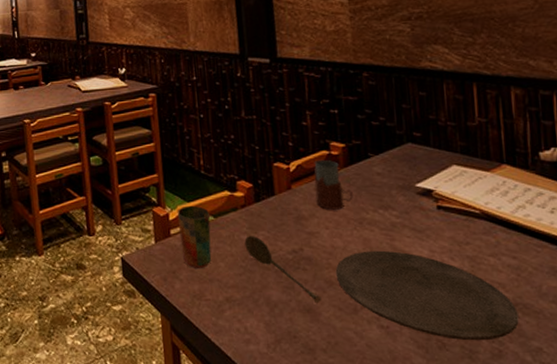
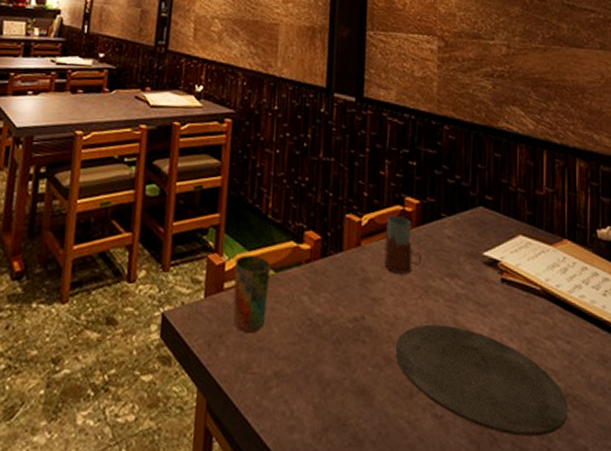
soupspoon: present [244,236,321,304] -> none [304,297,377,385]

